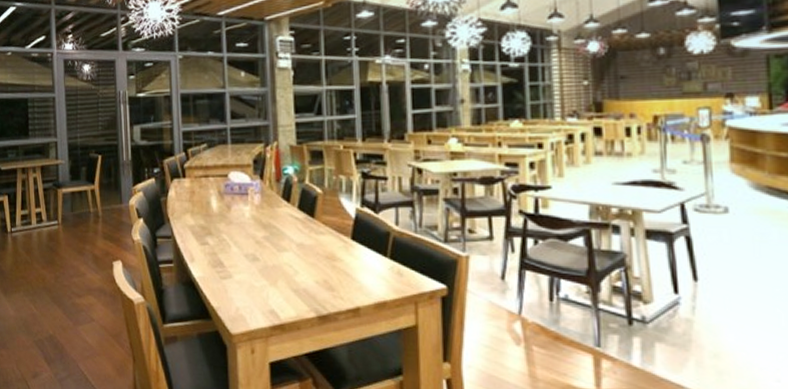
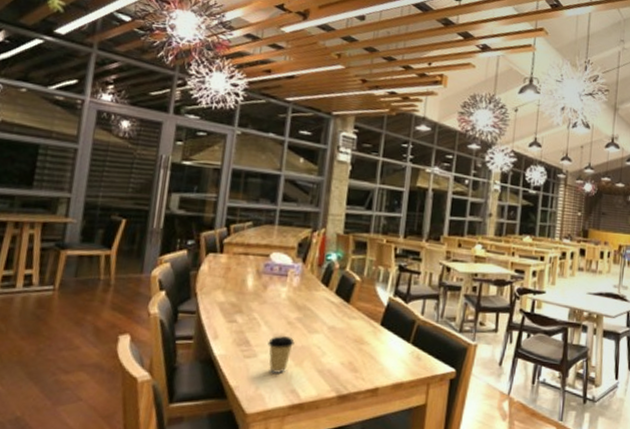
coffee cup: none [240,256,266,294] -> present [268,336,295,373]

